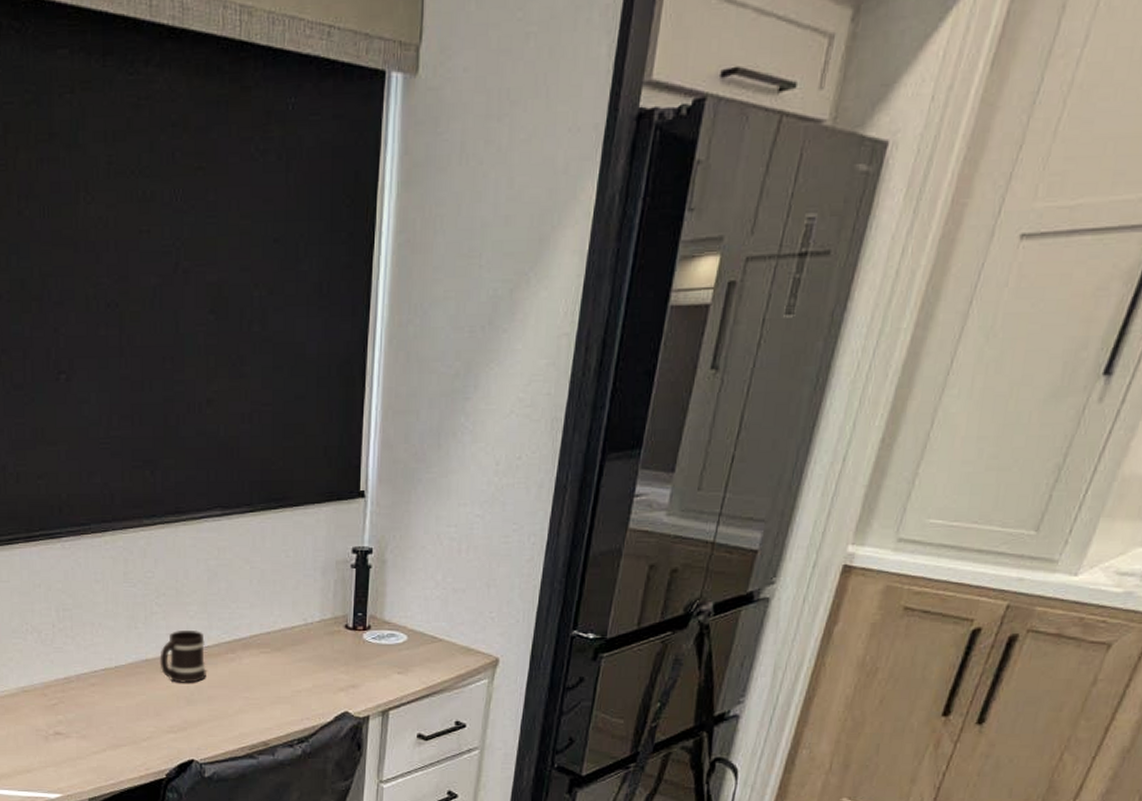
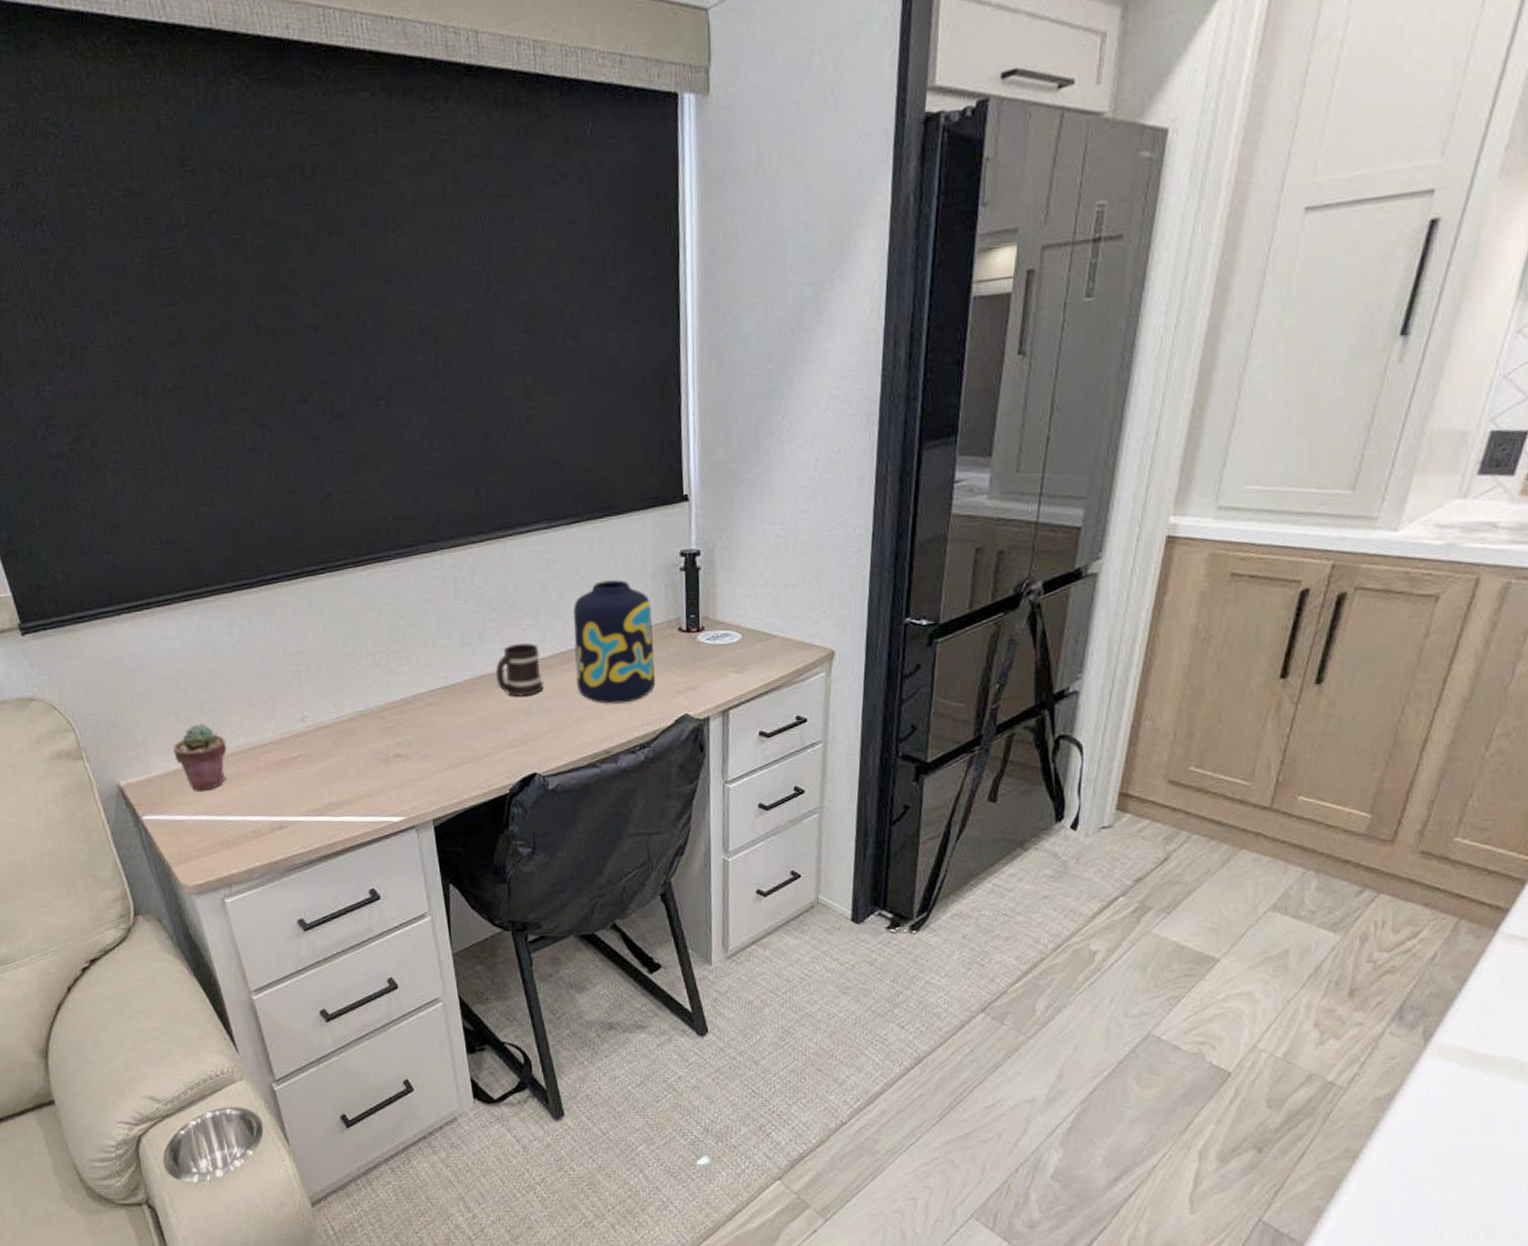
vase: none [239,573,320,697] -> present [573,580,655,704]

